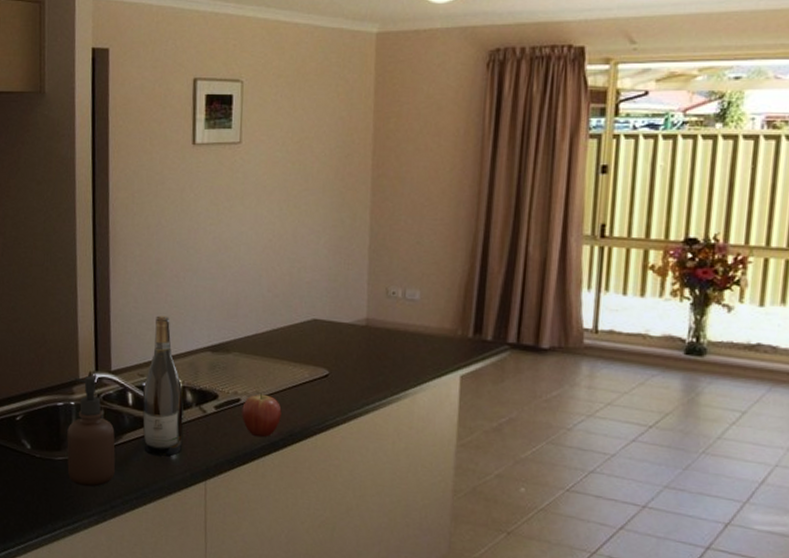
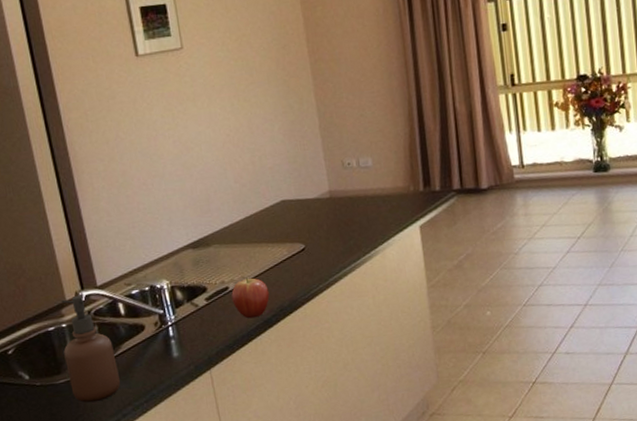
wine bottle: present [142,315,183,456] -> none [132,223,181,358]

